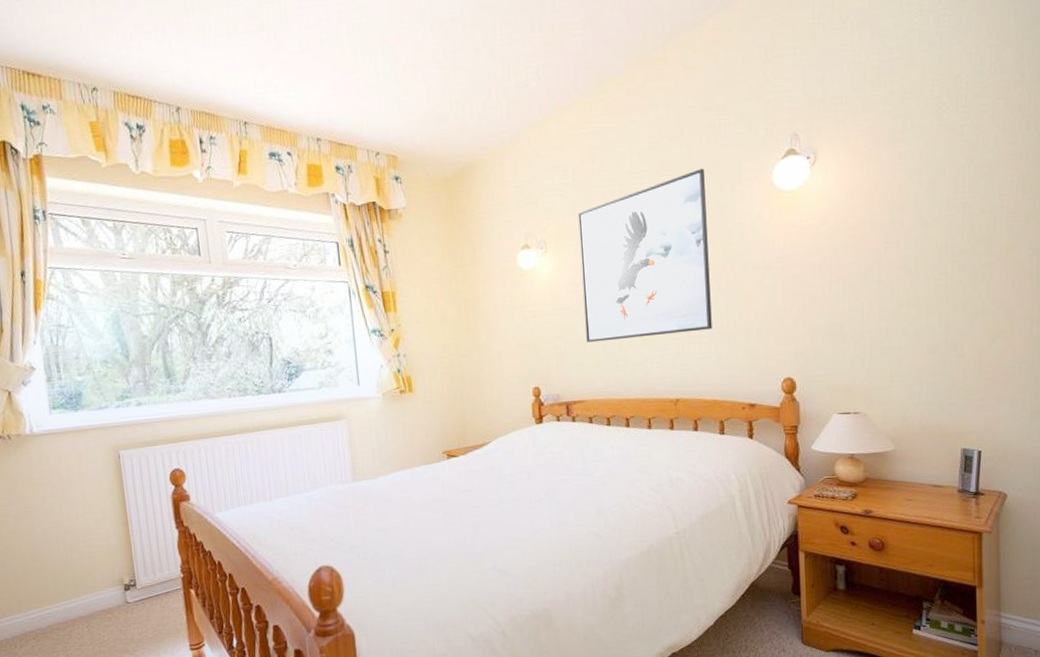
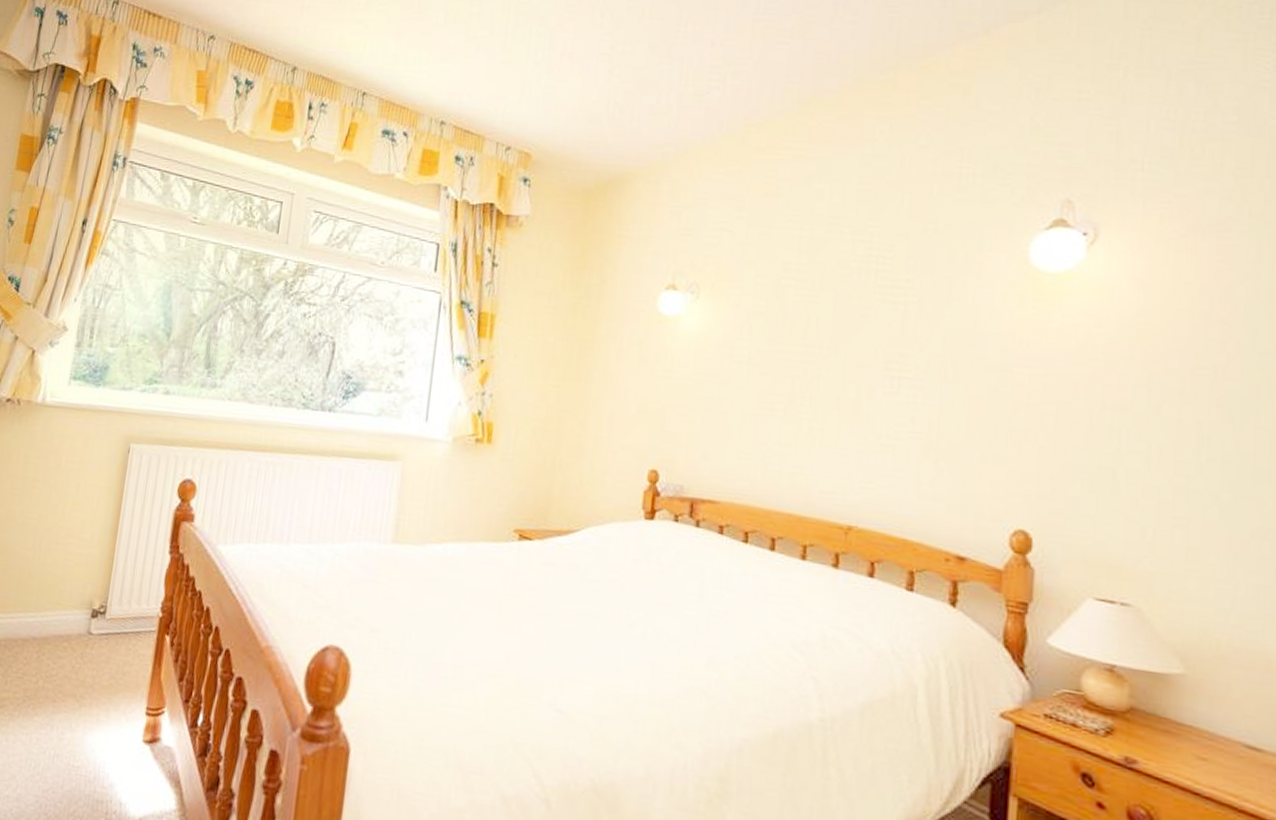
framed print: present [578,168,712,343] -> none [733,225,930,440]

